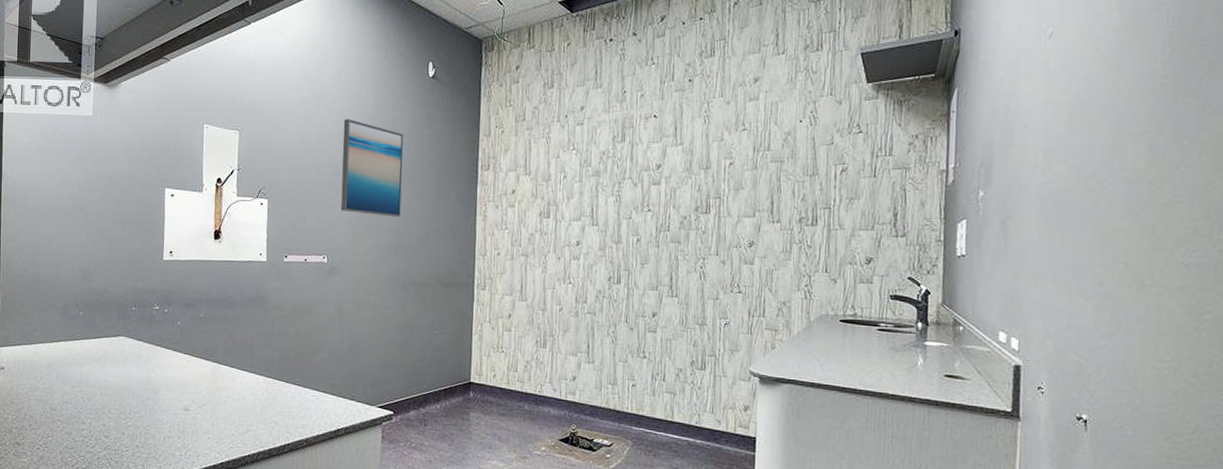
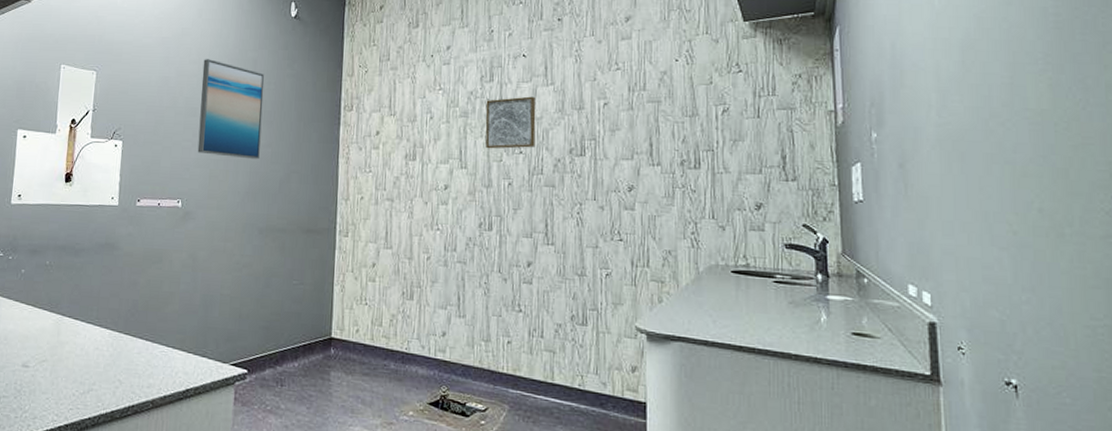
wall art: none [616,156,665,207] -> present [485,96,536,149]

